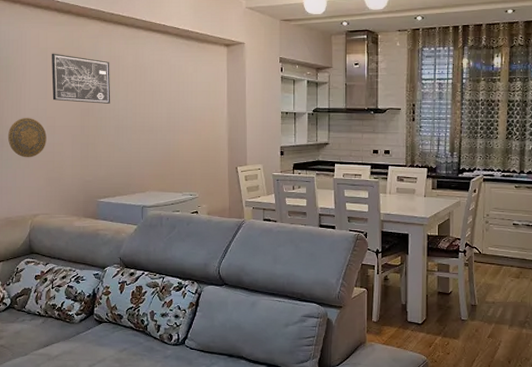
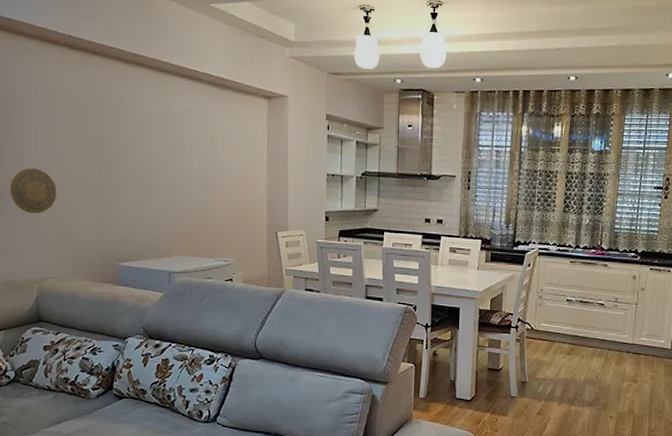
wall art: present [51,53,111,104] -> none [62,95,133,156]

